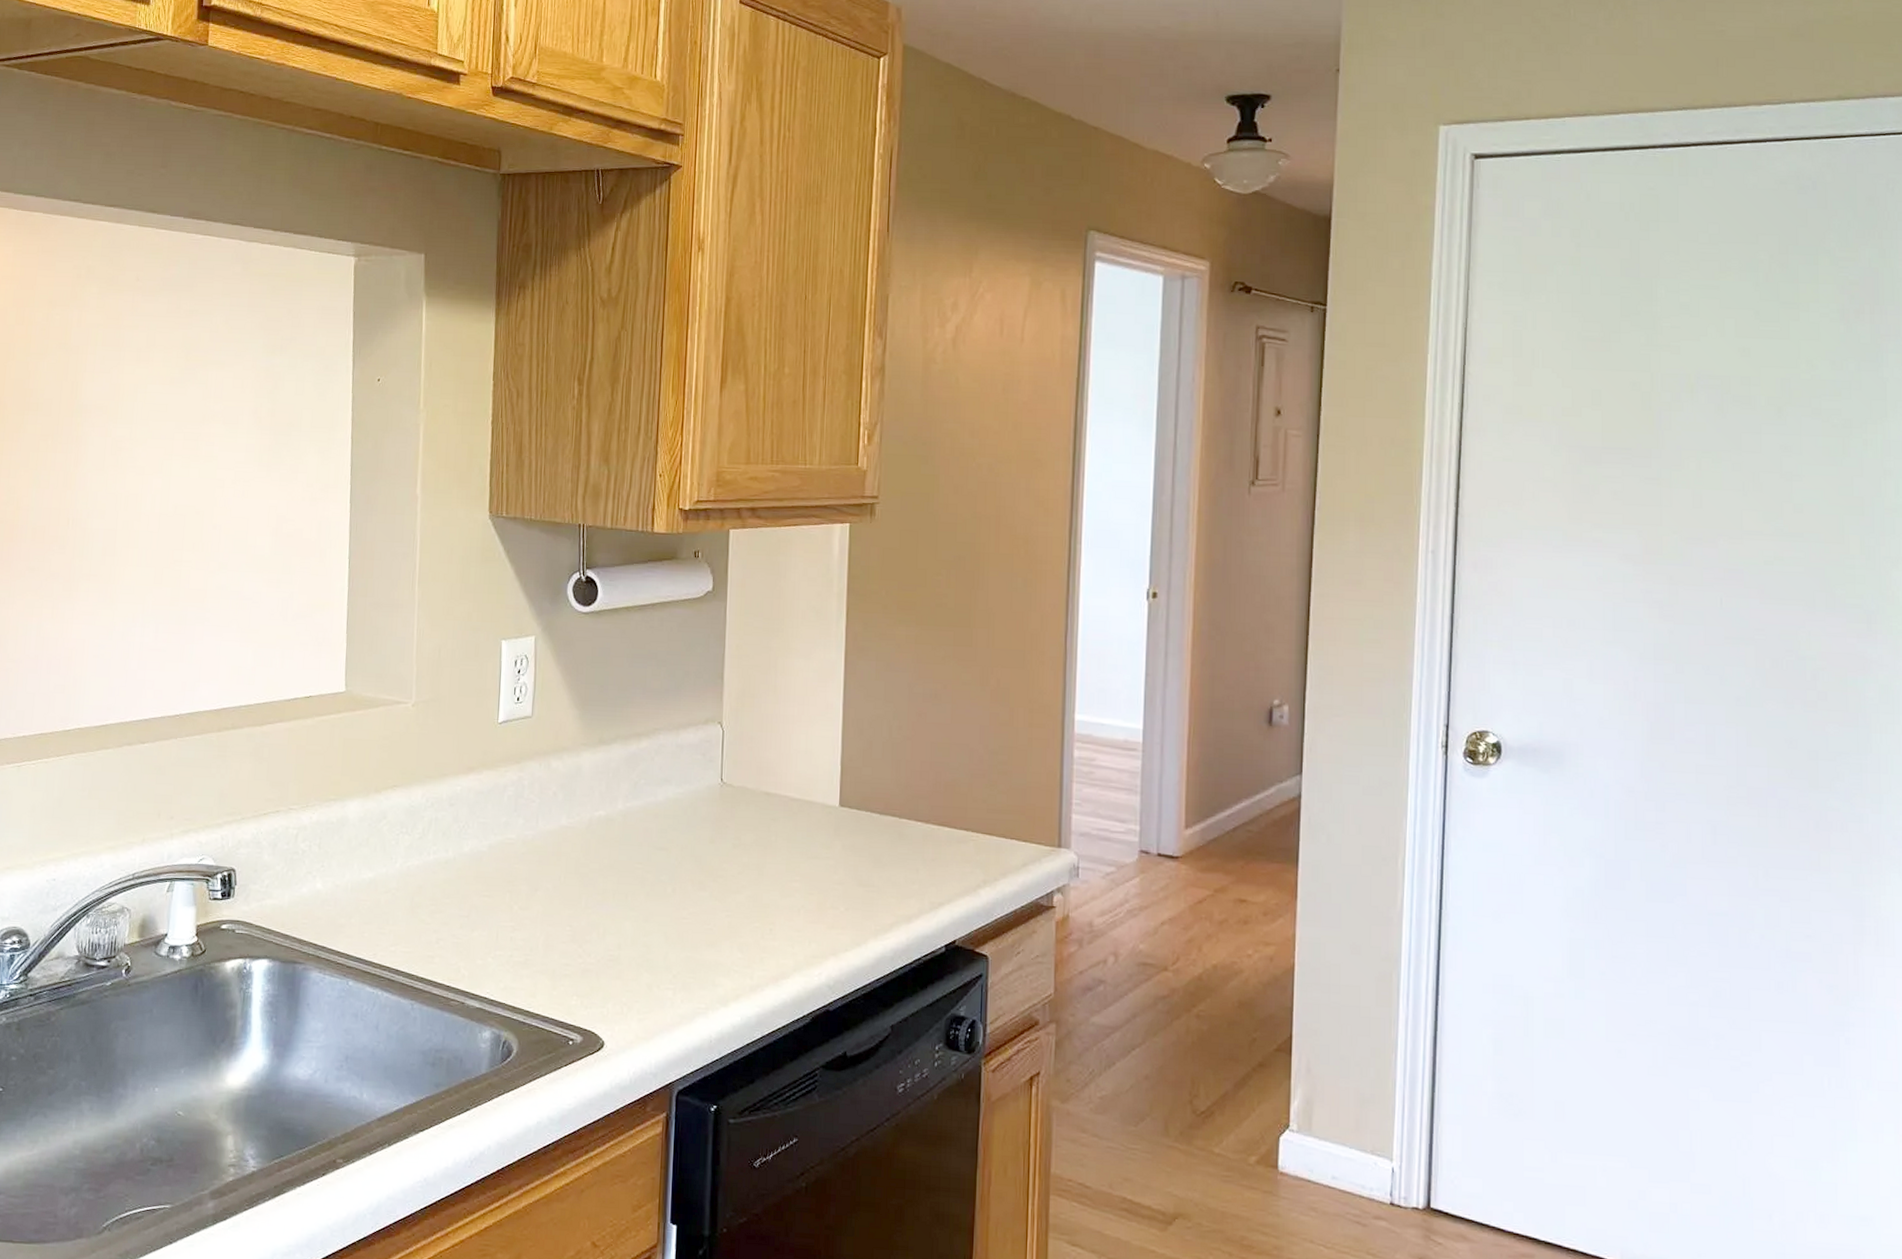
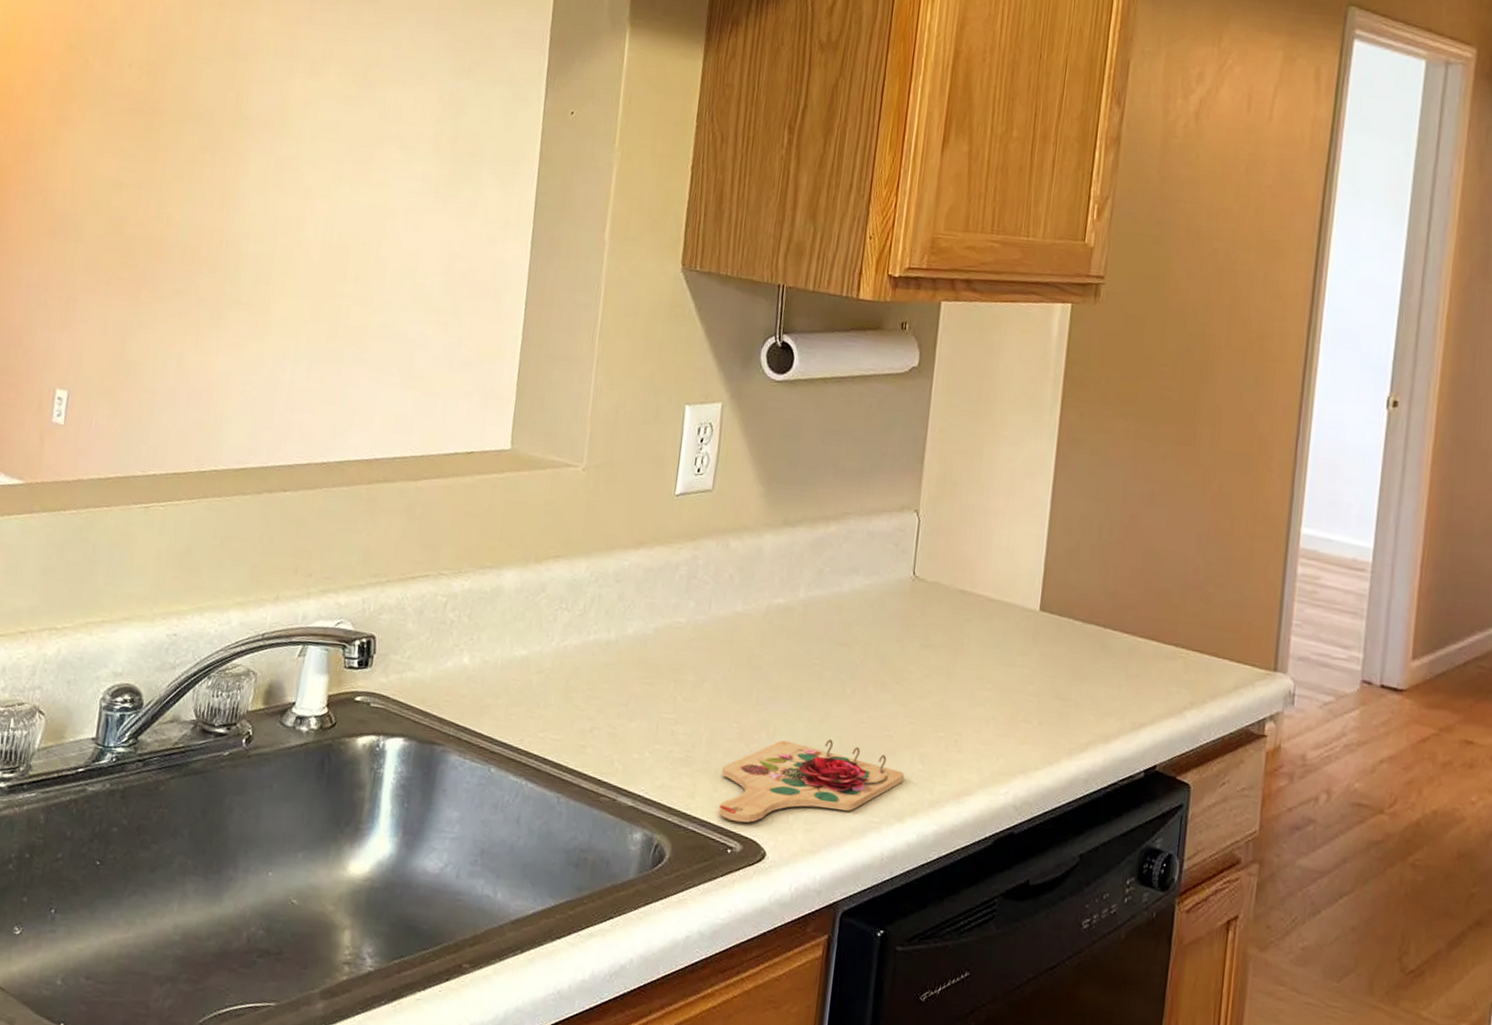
cutting board: none [558,936,726,1016] -> present [718,739,905,823]

